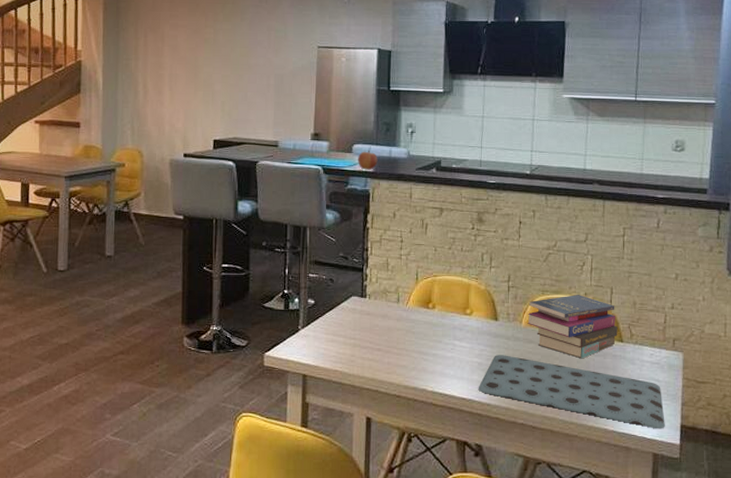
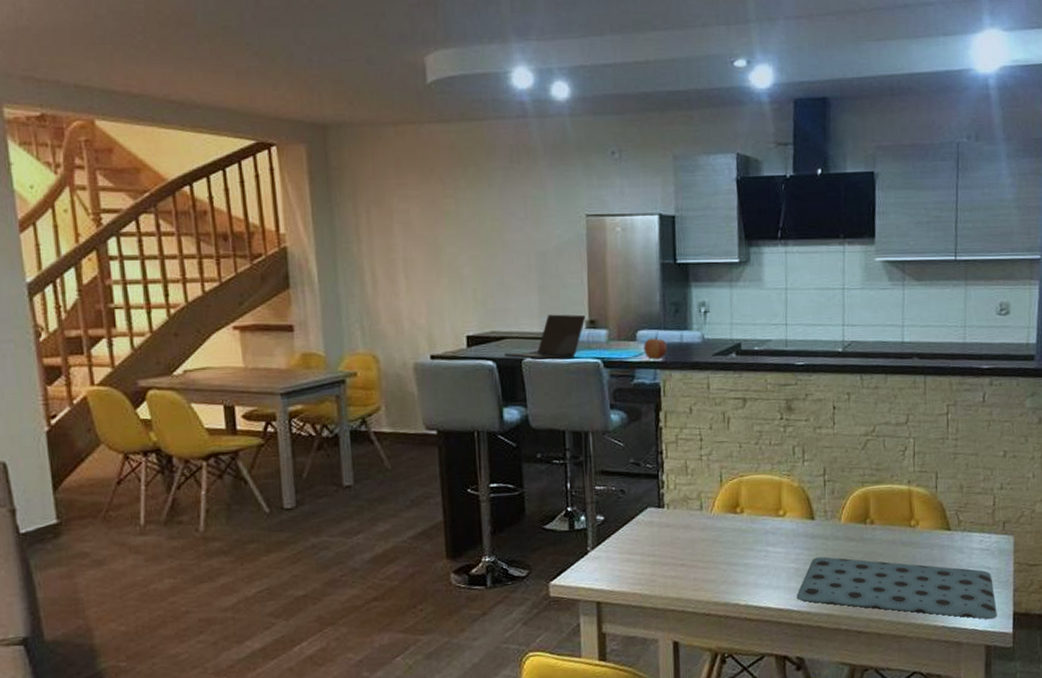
laptop: none [243,126,311,164] -> present [504,314,586,360]
books: present [527,295,618,359] -> none [847,483,945,553]

